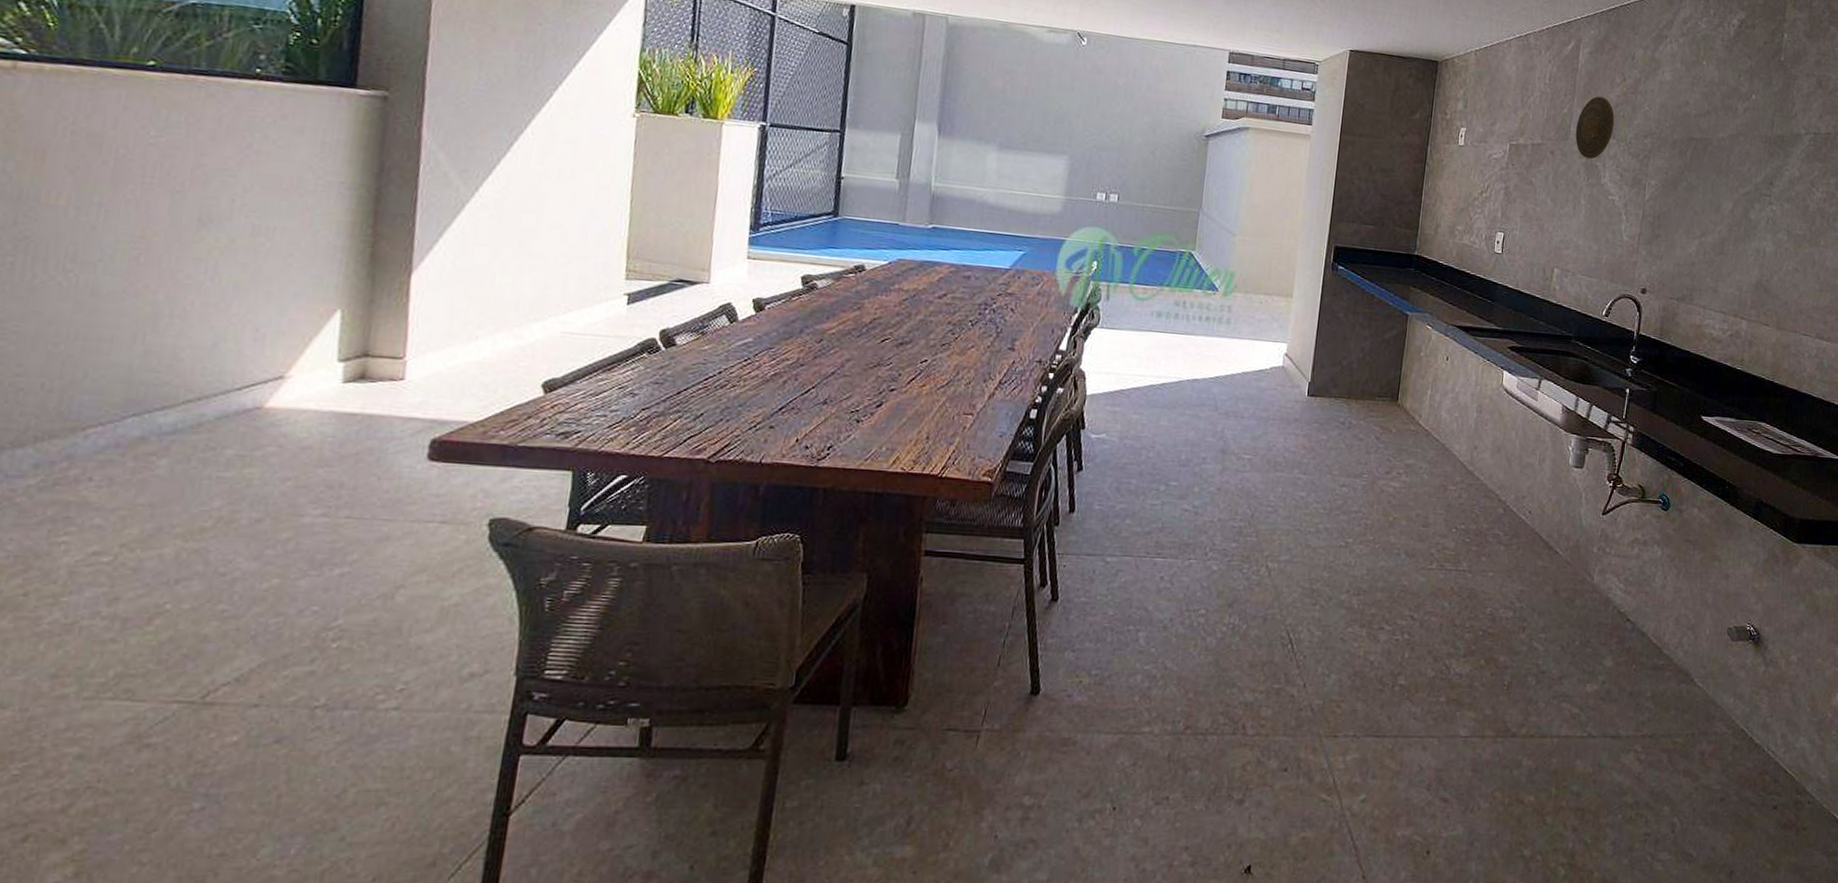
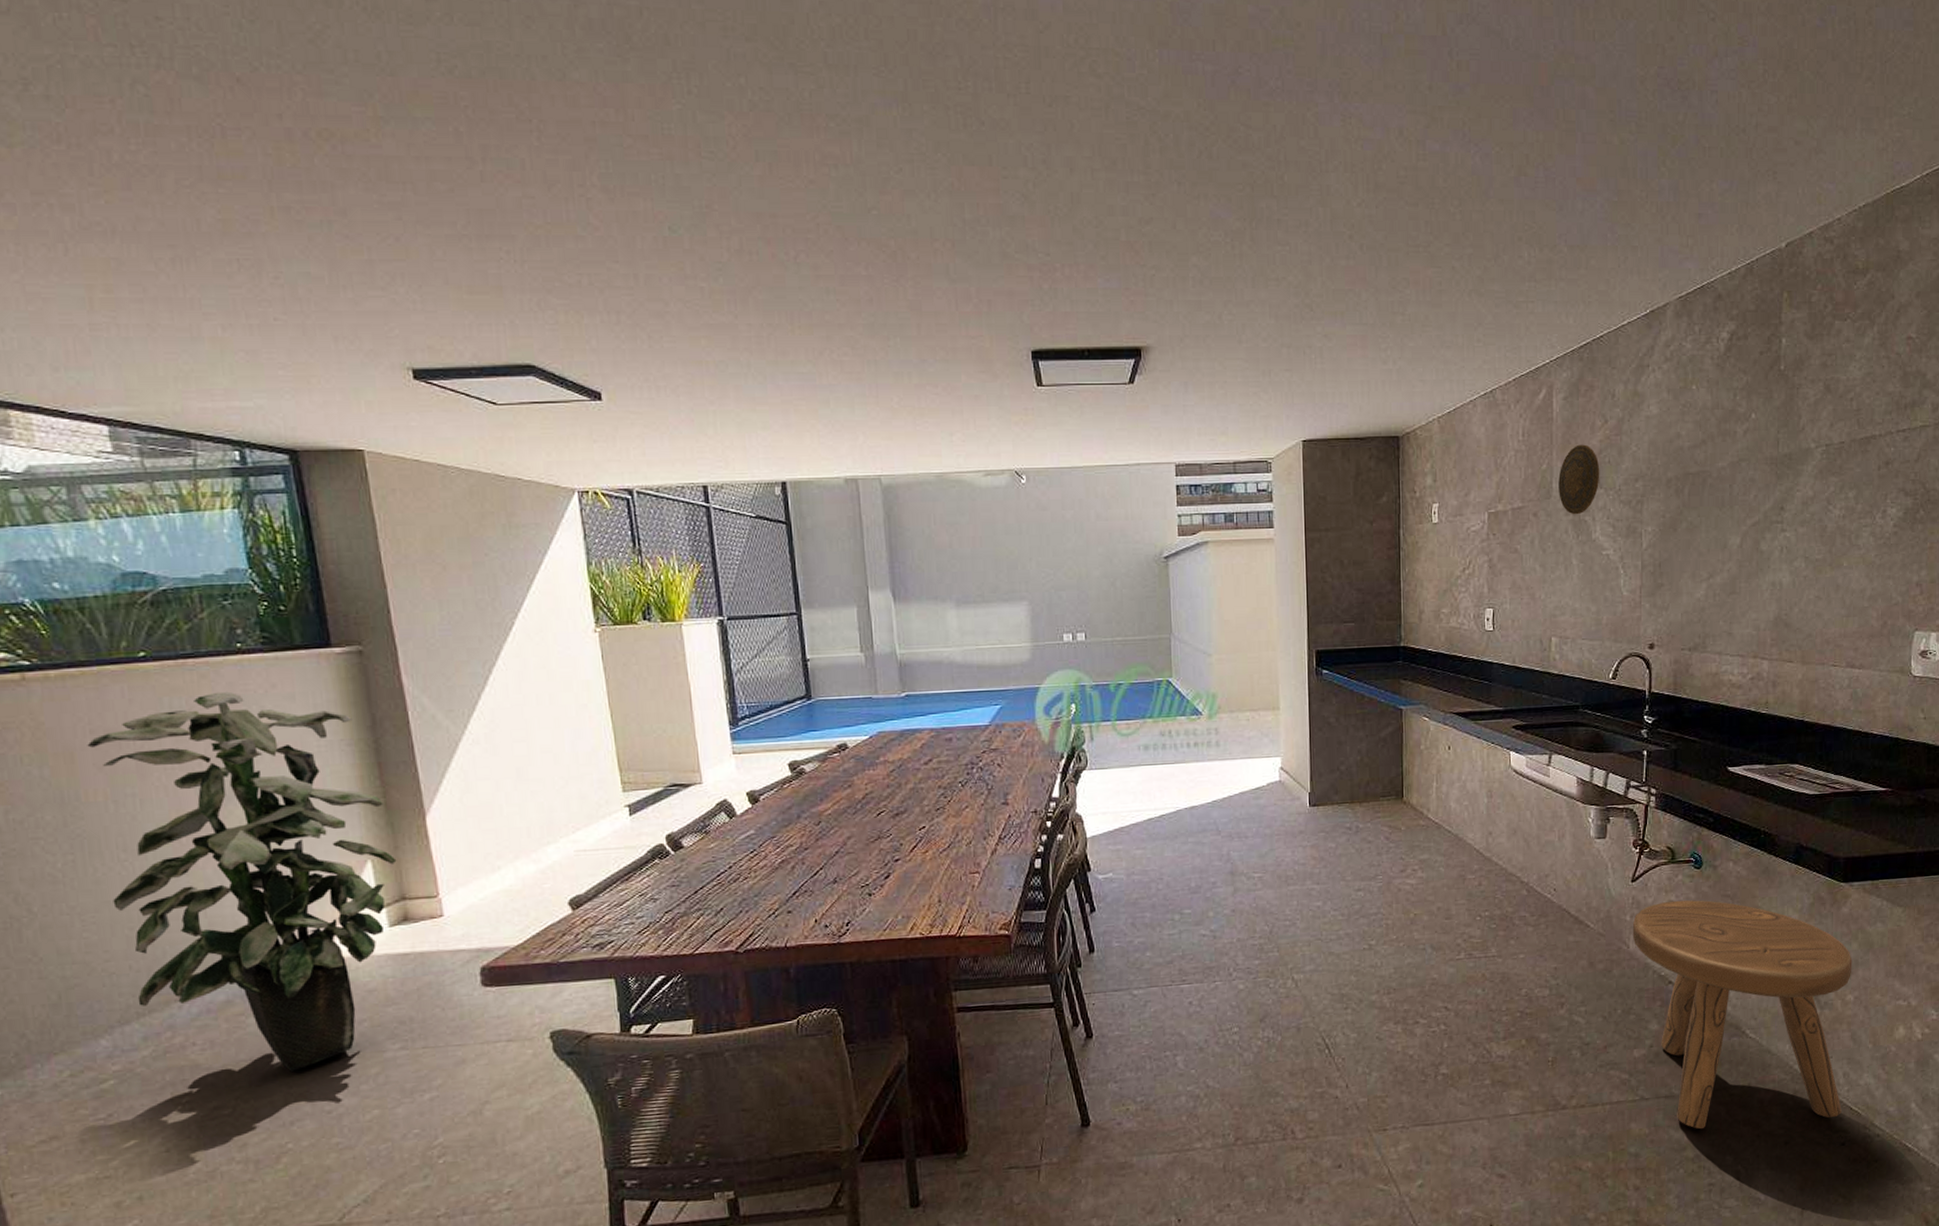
indoor plant: none [40,114,370,524] -> present [87,691,397,1072]
stool: none [1597,538,1799,778] -> present [1632,900,1852,1130]

